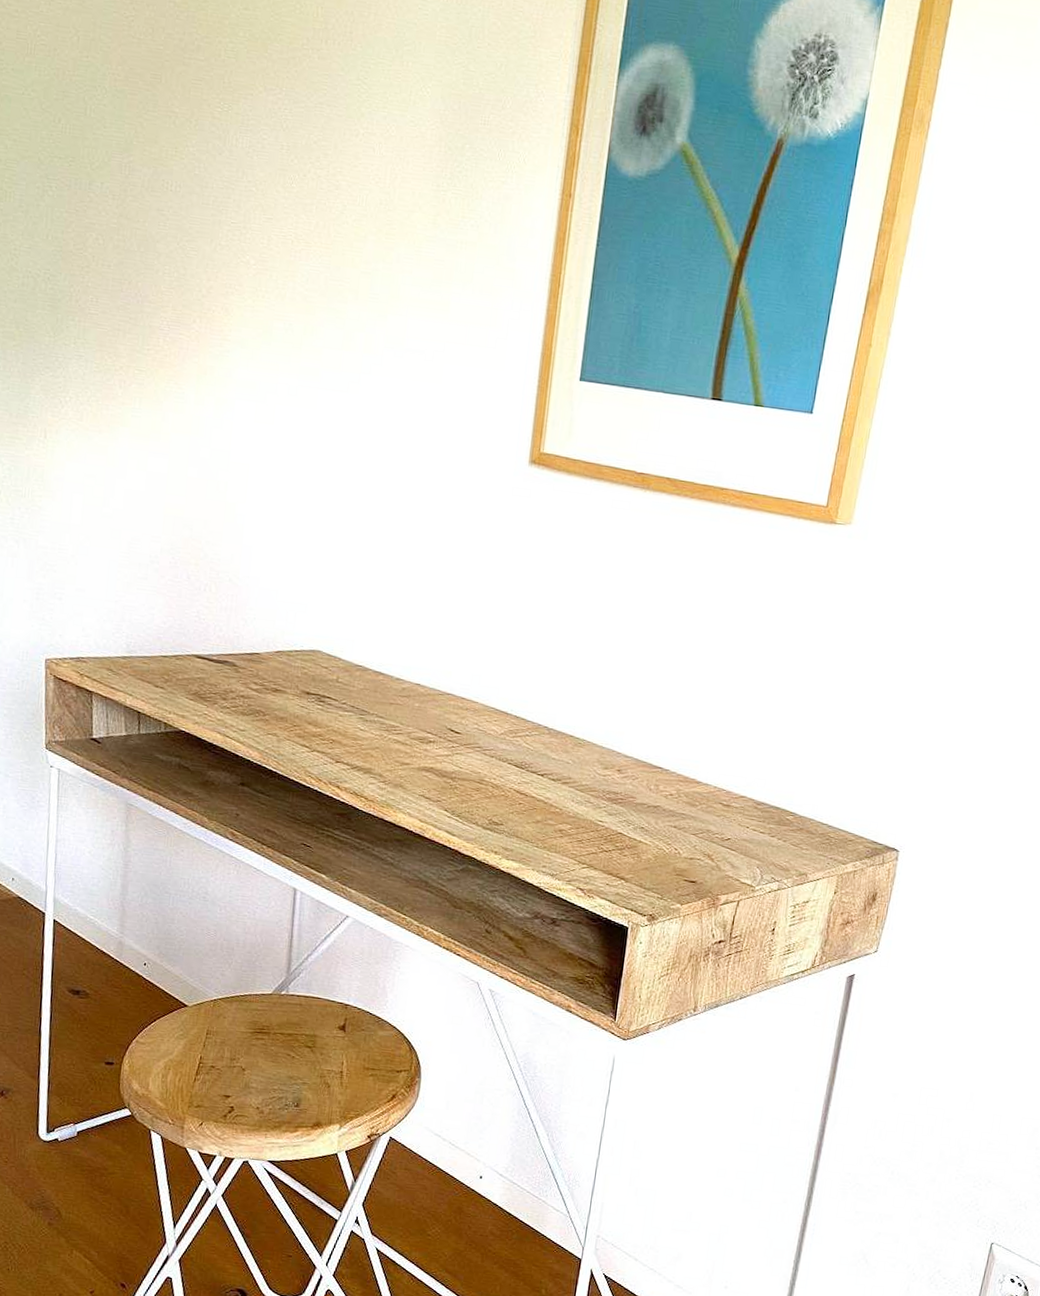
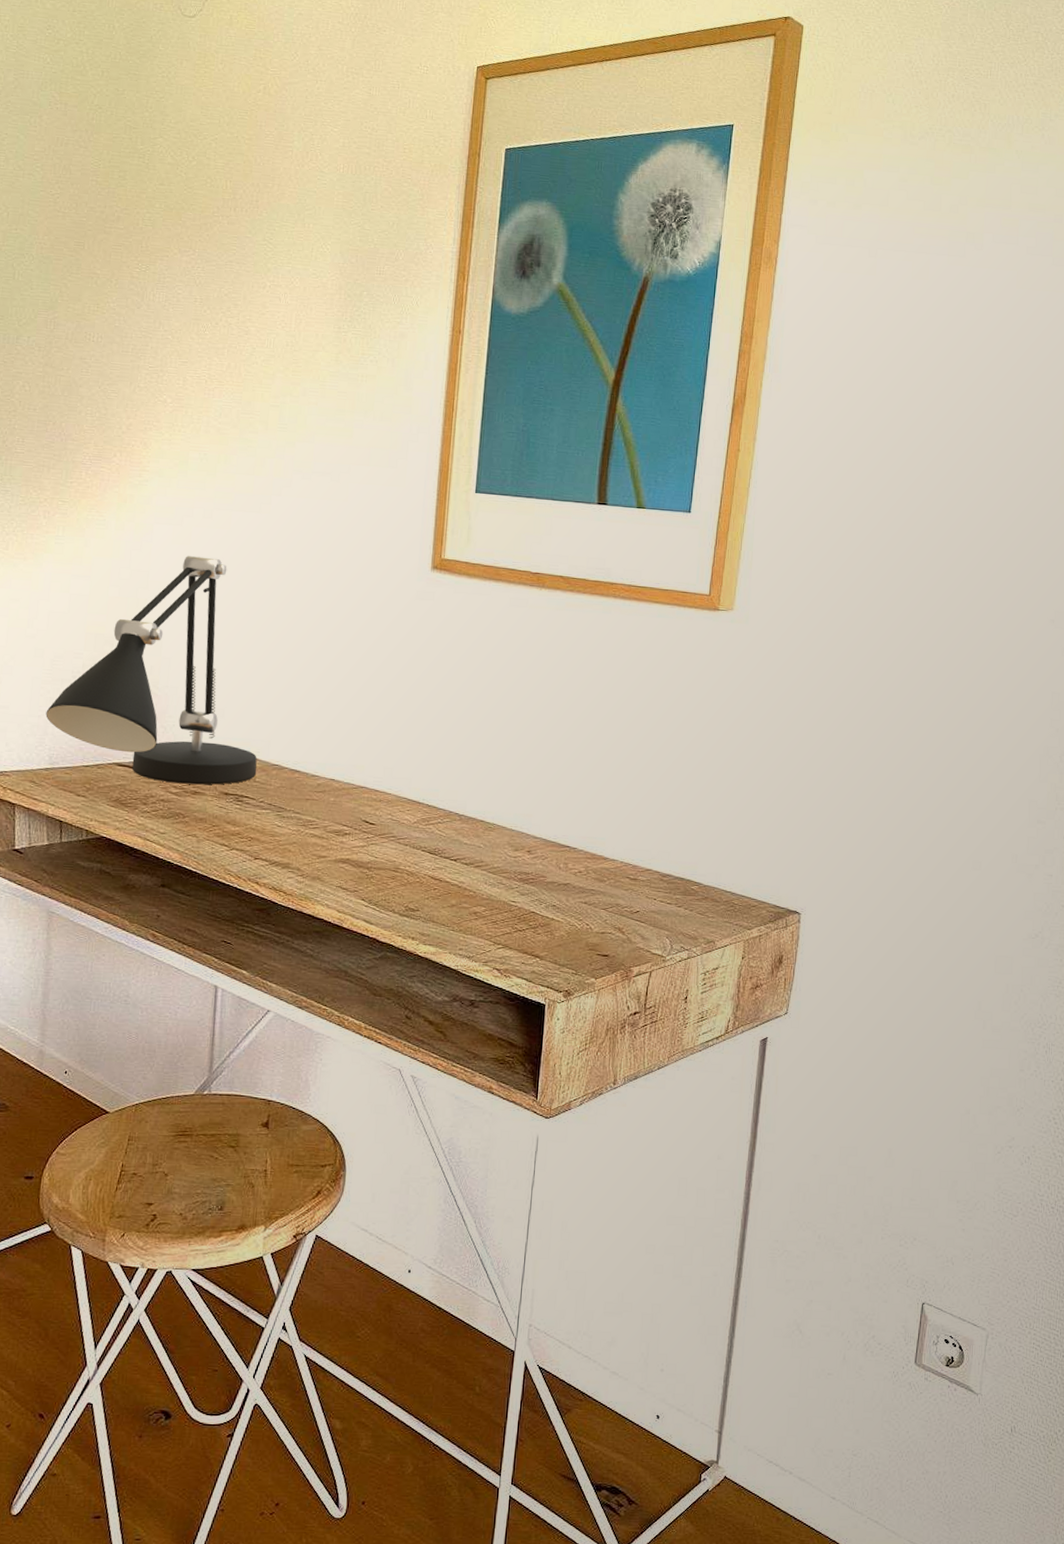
desk lamp: none [123,436,340,683] -> present [45,556,257,785]

